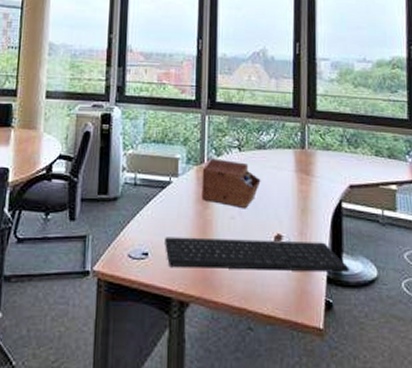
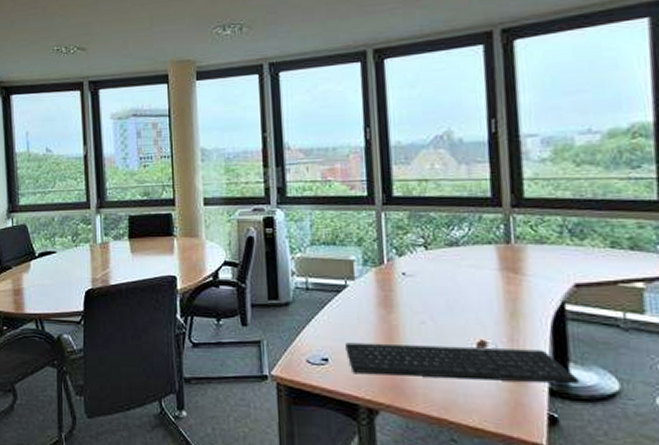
sewing box: present [201,158,261,209] -> none [382,259,455,313]

